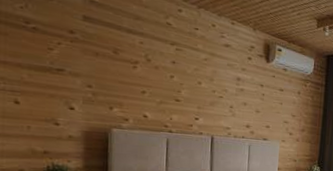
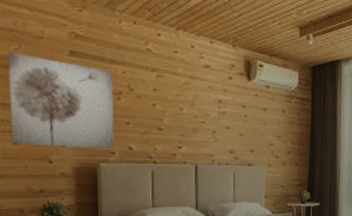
wall art: none [11,10,130,116] -> present [7,52,114,149]

